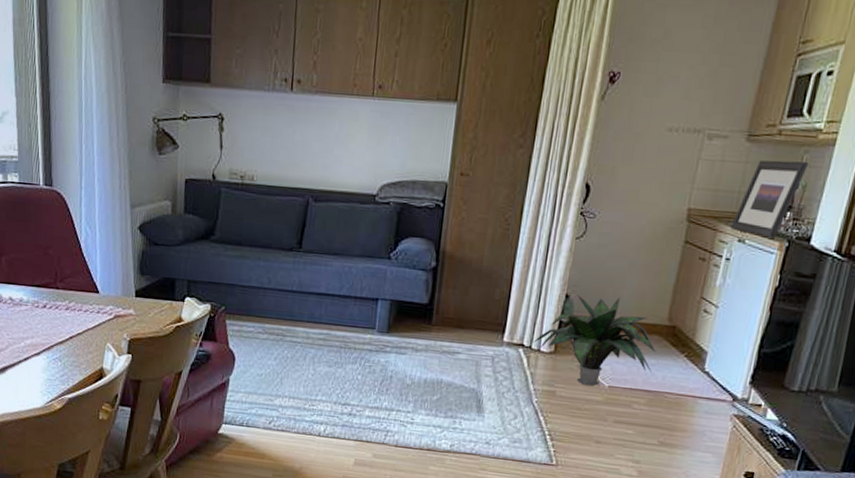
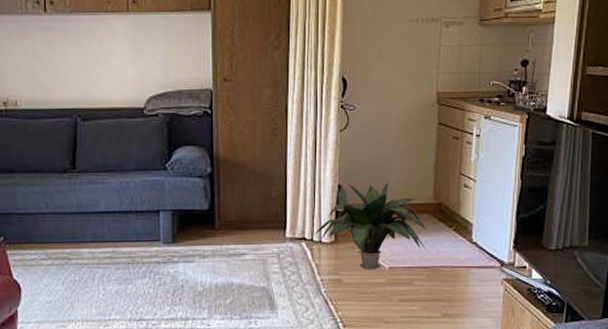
picture frame: present [730,160,809,238] -> none [476,40,535,112]

